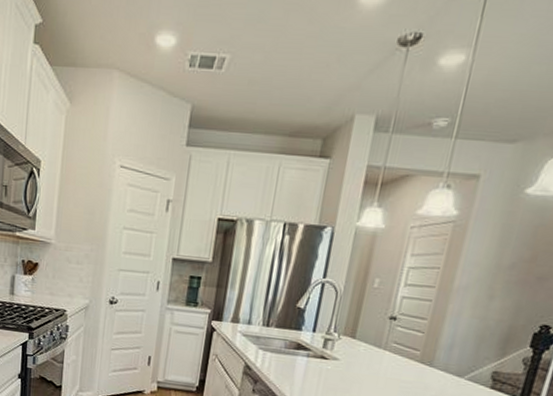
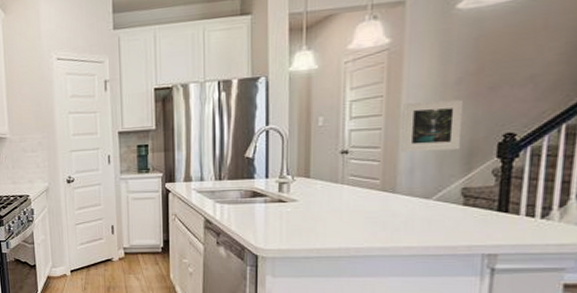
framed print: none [445,278,513,334] -> present [401,99,464,152]

